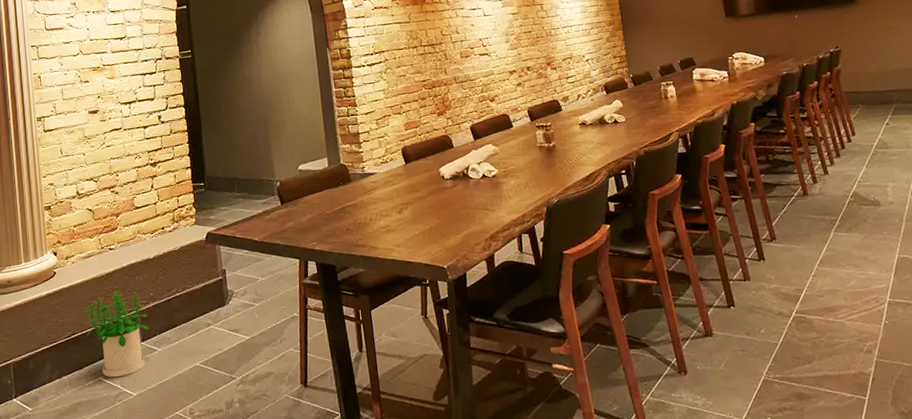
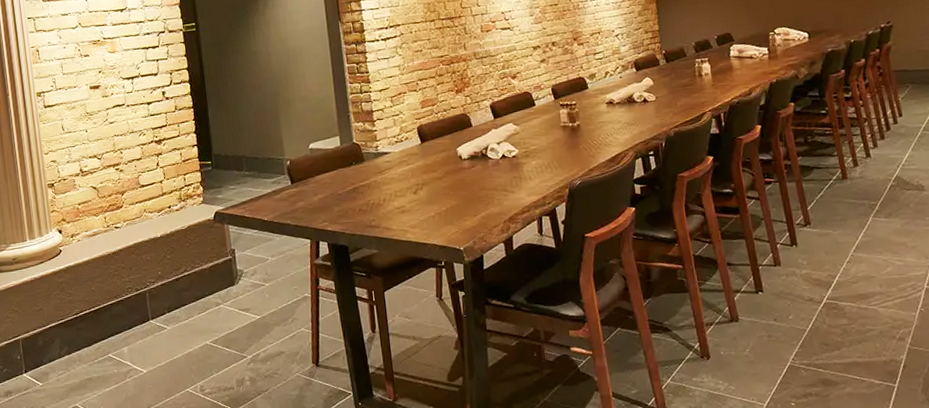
potted plant: present [82,290,149,378] -> none [89,268,158,355]

